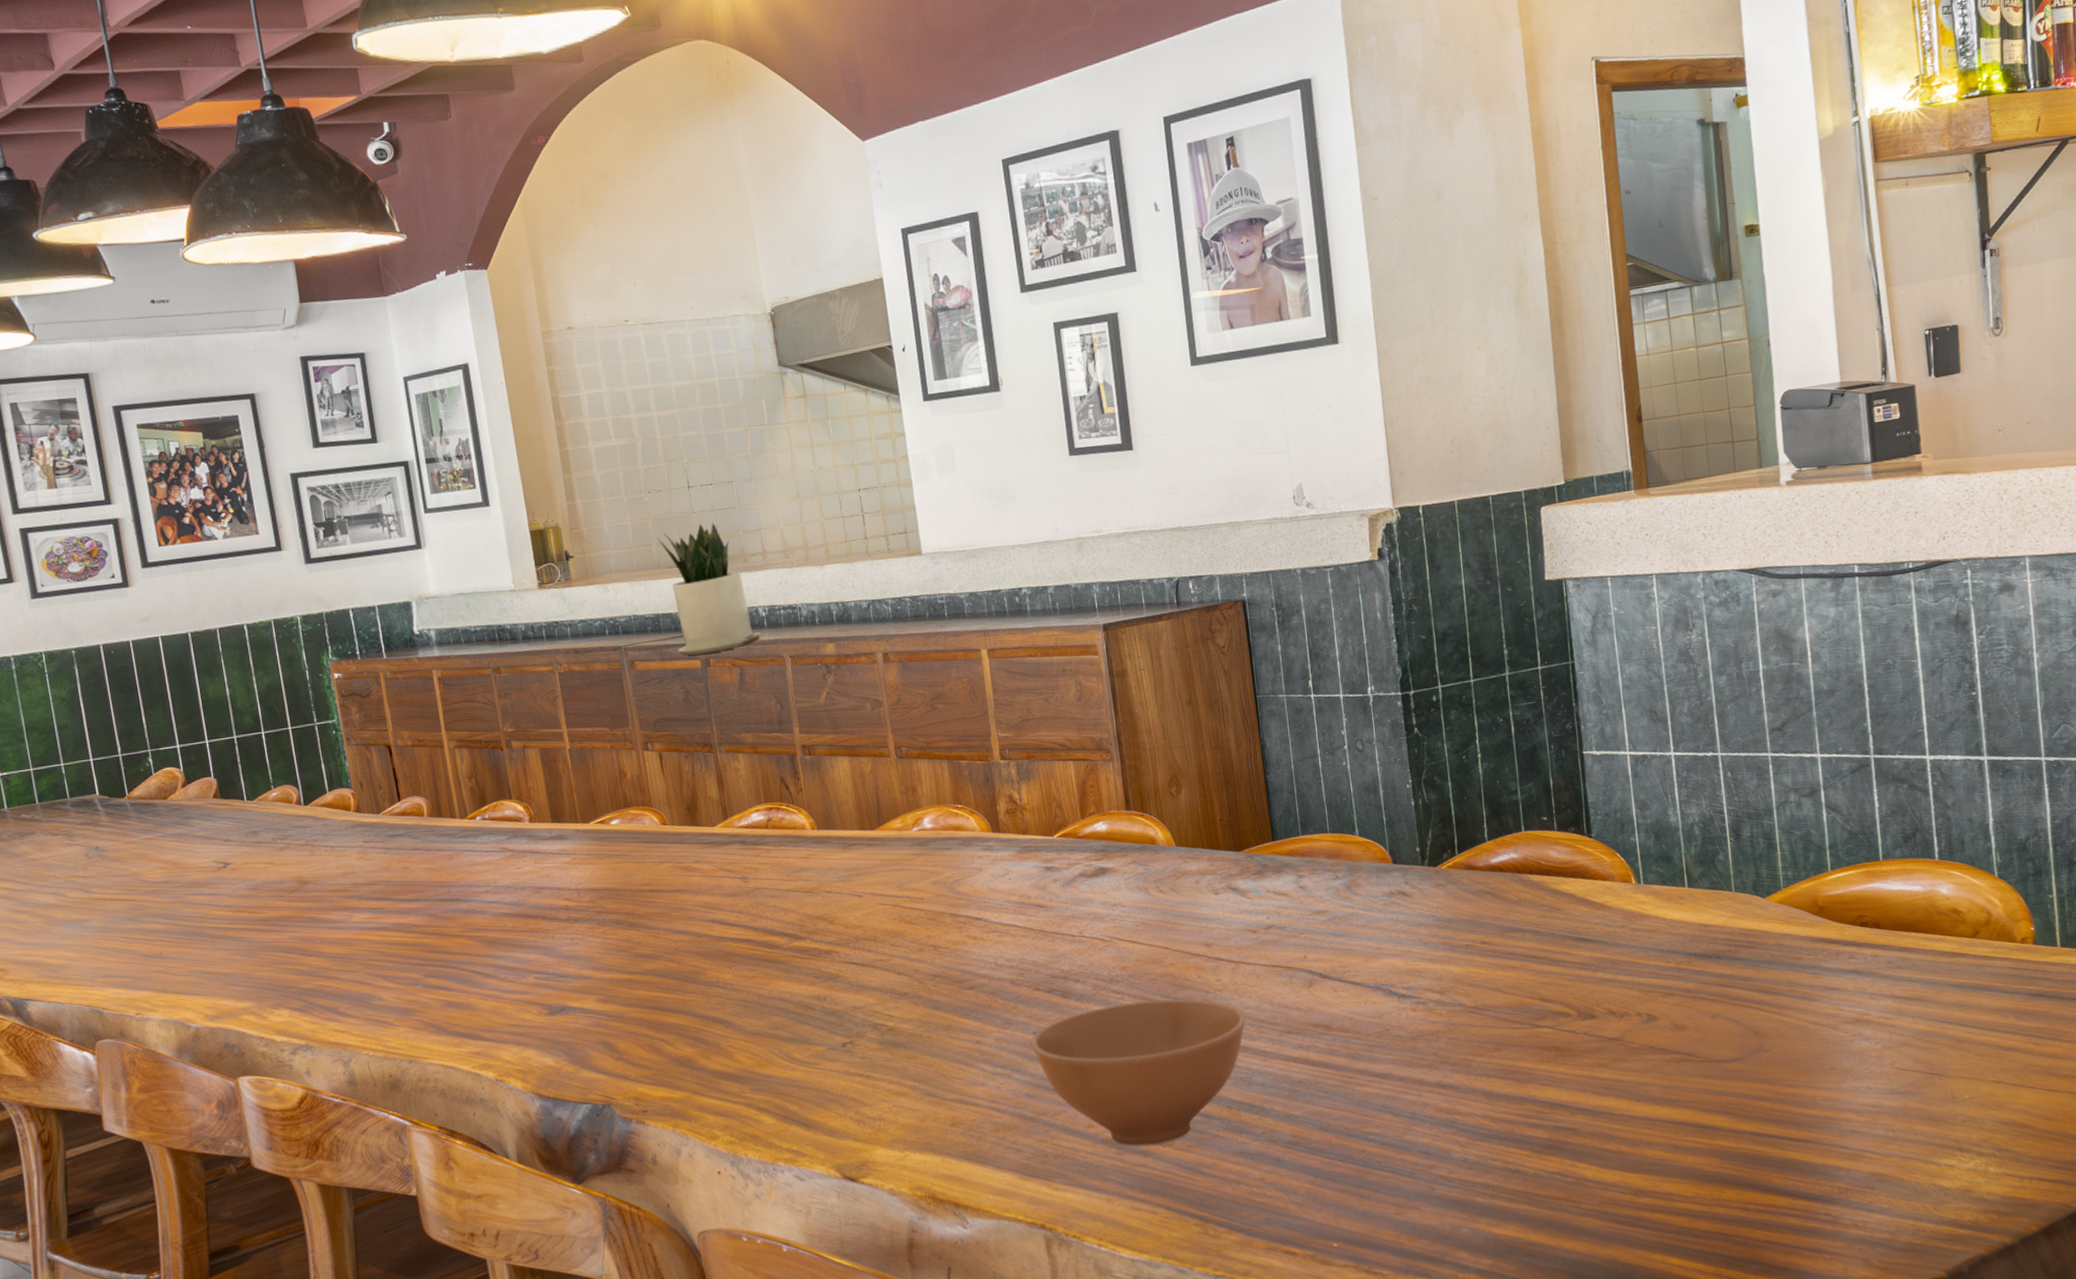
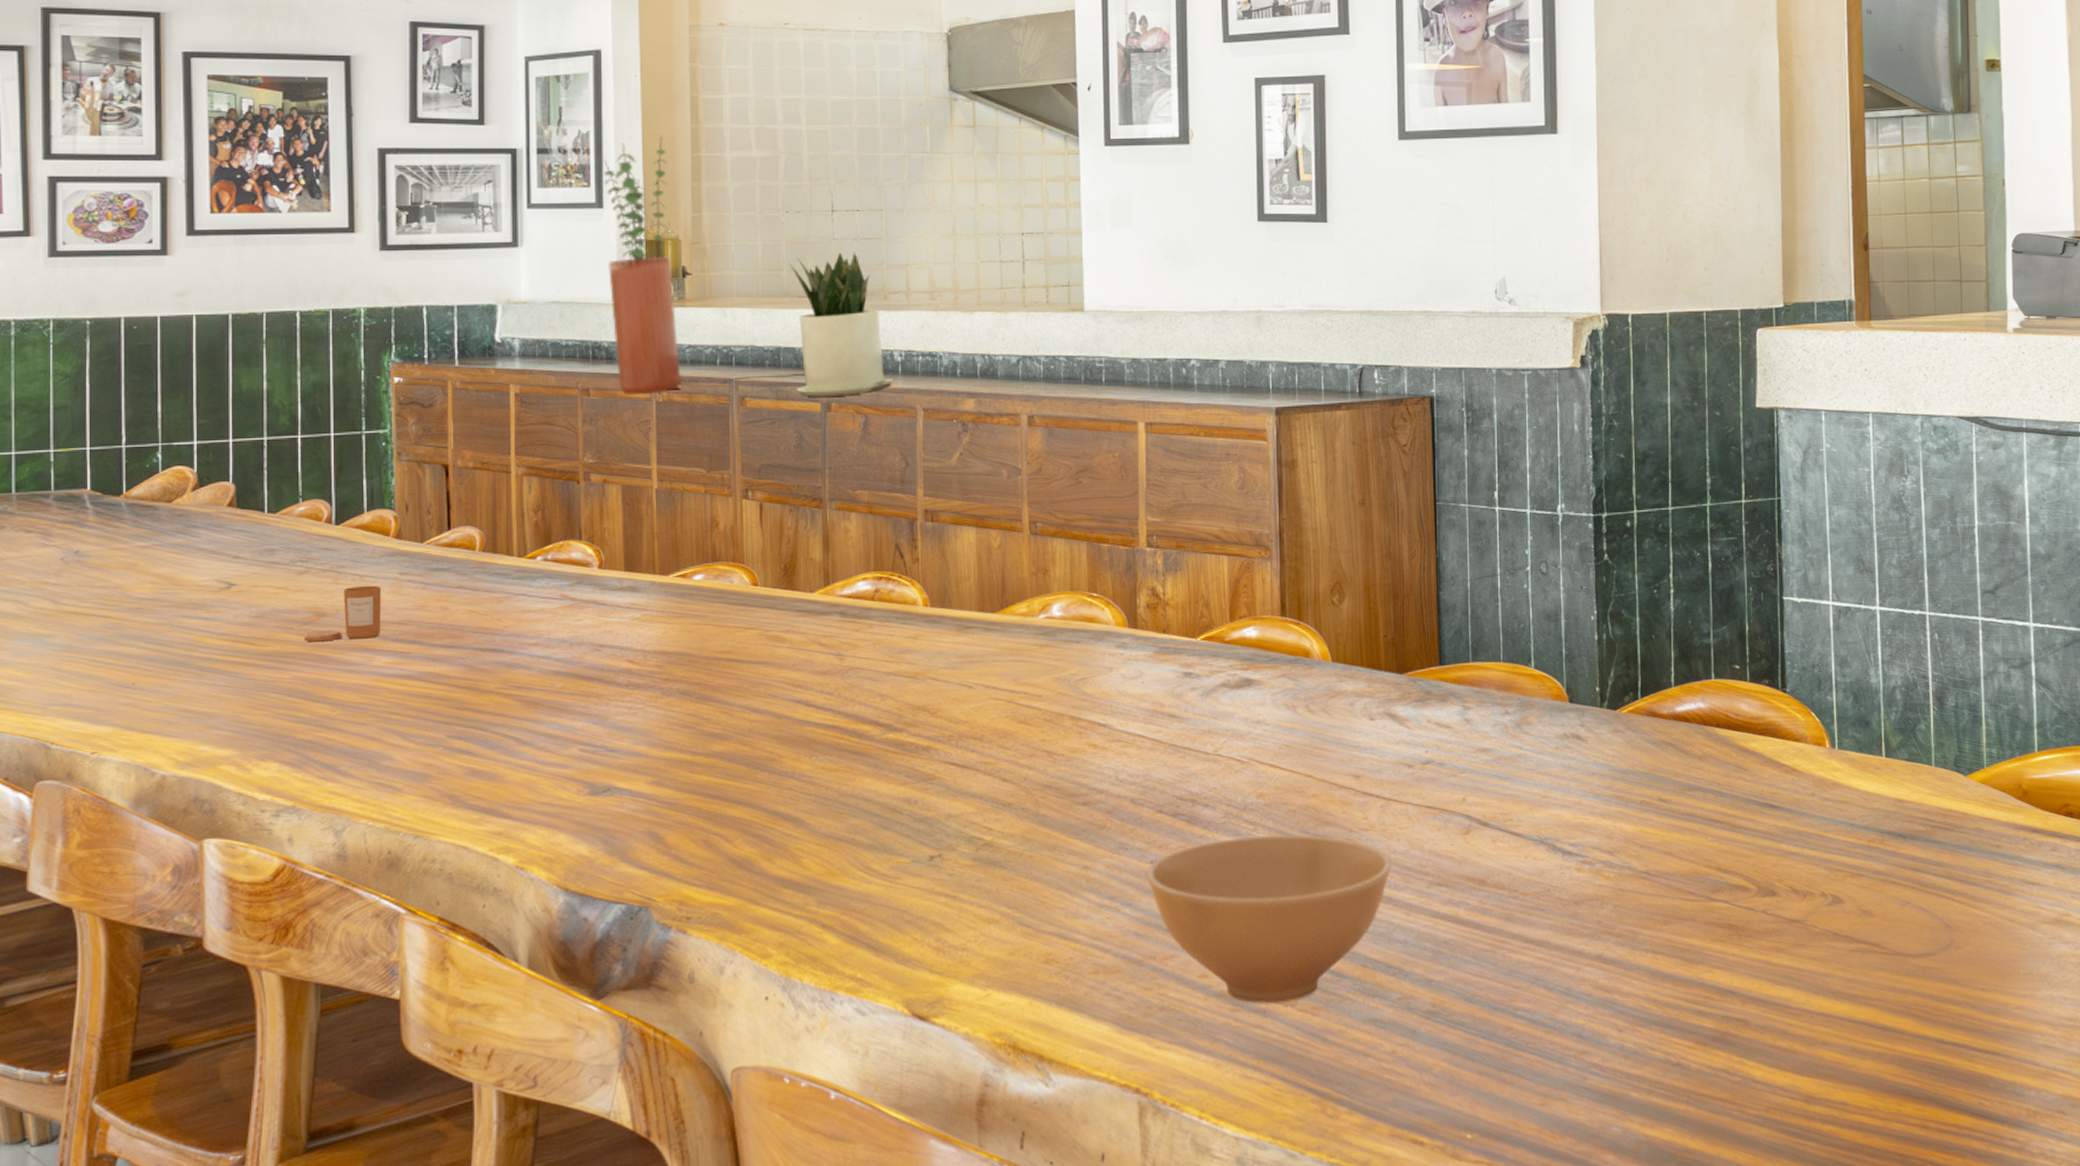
candle: none [292,854,356,907] -> present [303,585,382,642]
vase: none [484,436,578,670] -> present [603,136,681,395]

